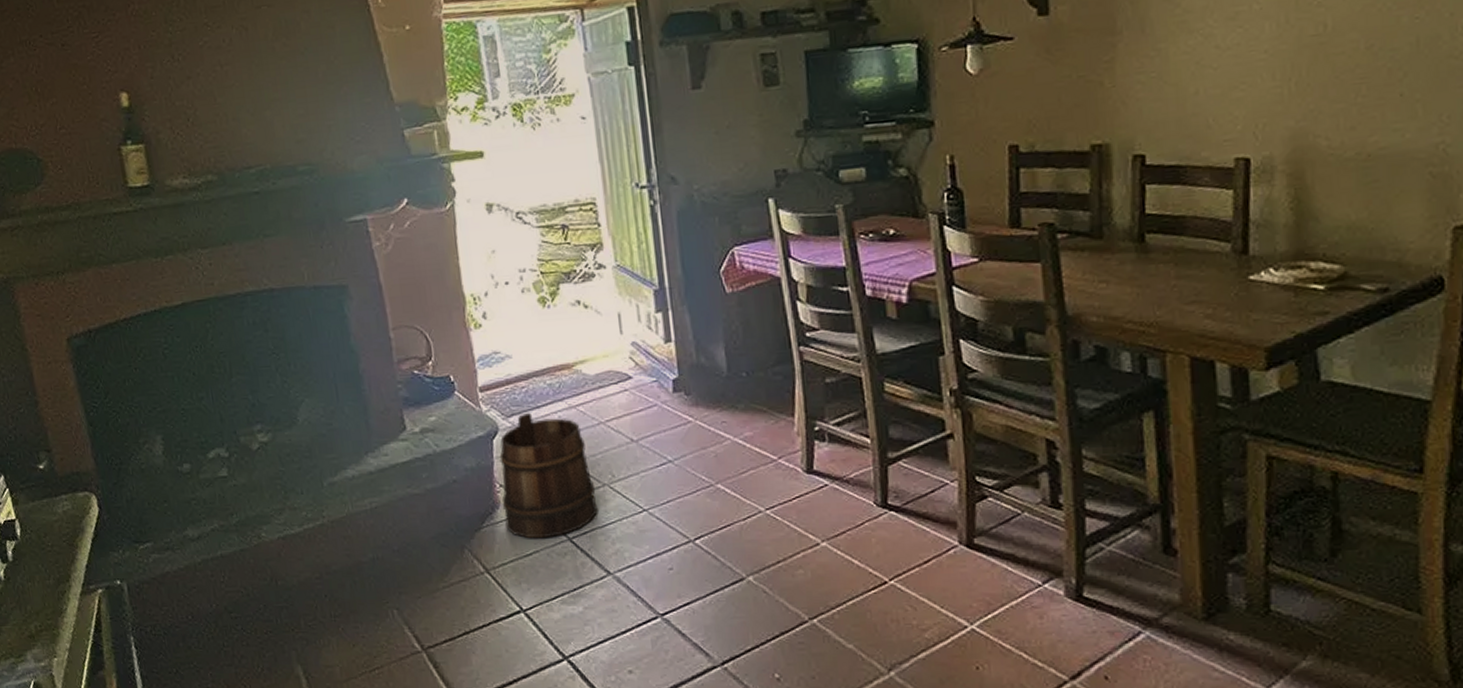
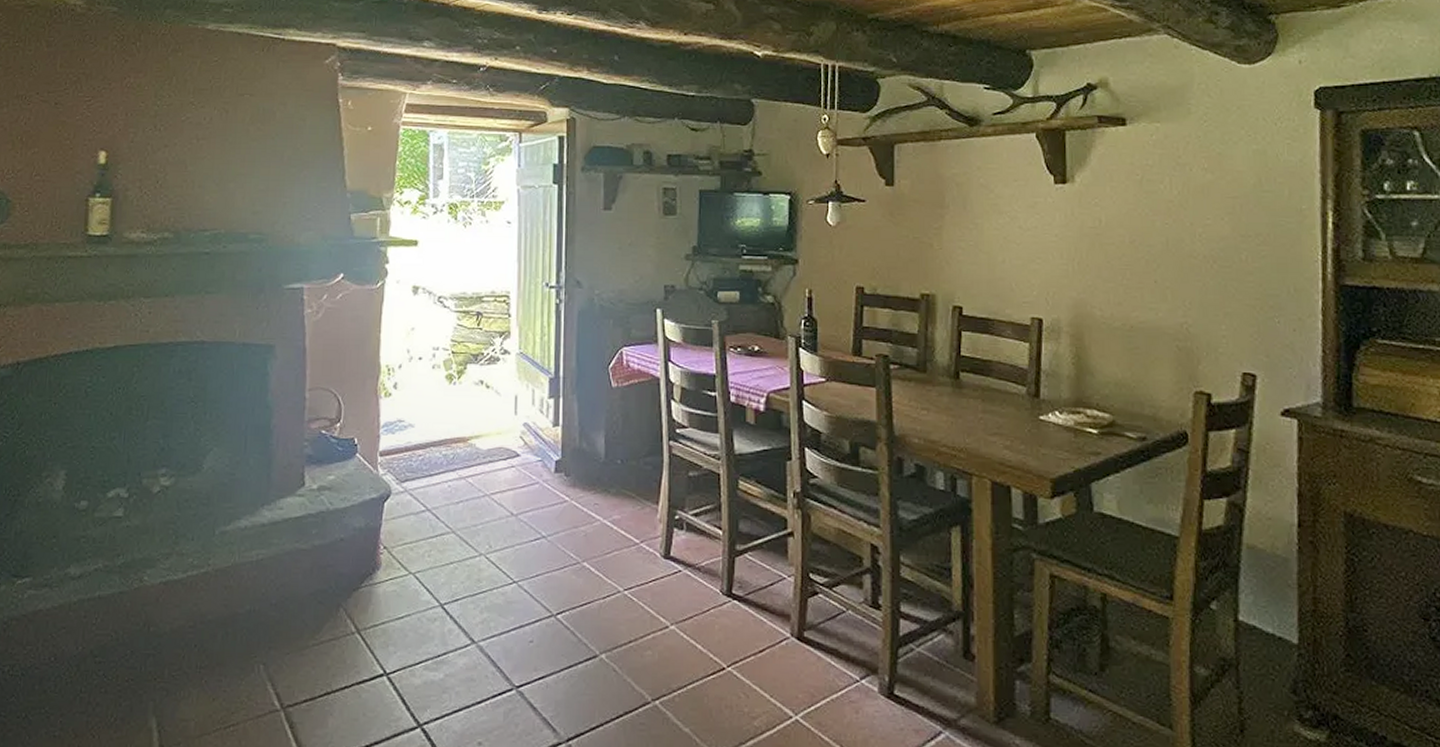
bucket: present [499,412,598,539] -> none [382,479,473,603]

